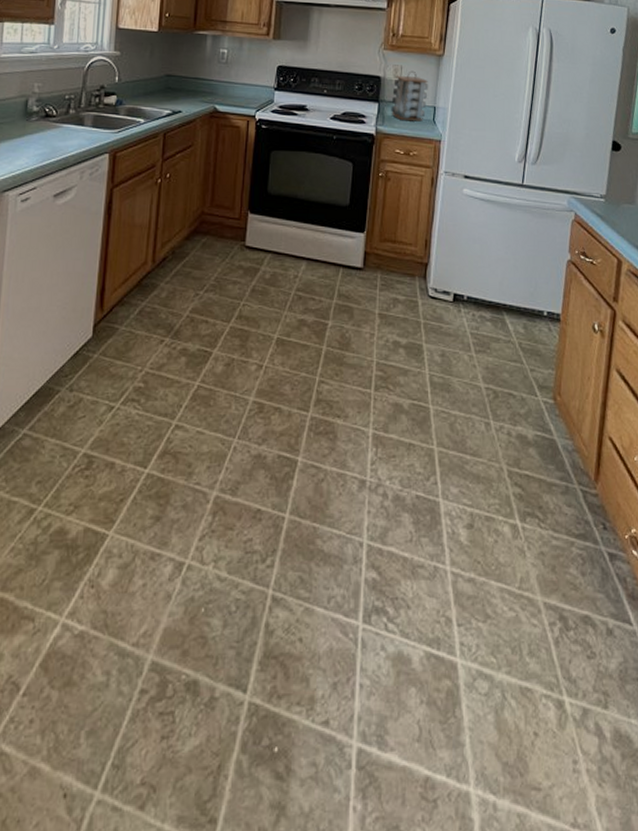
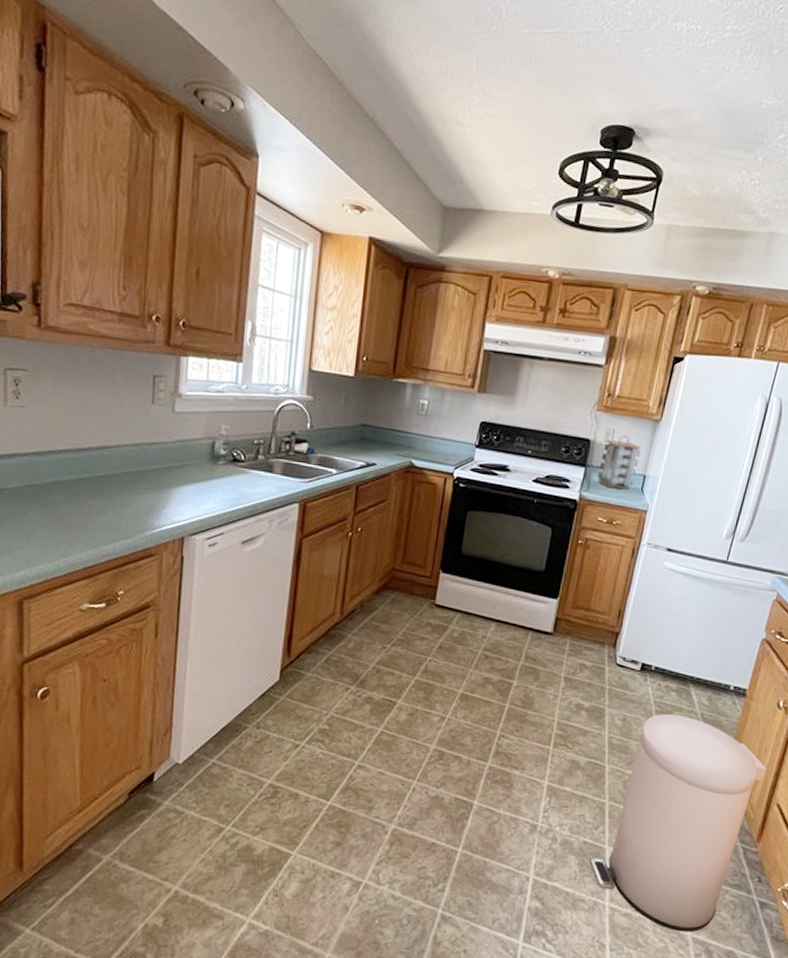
pedal bin: none [425,346,592,597] -> present [590,714,766,932]

